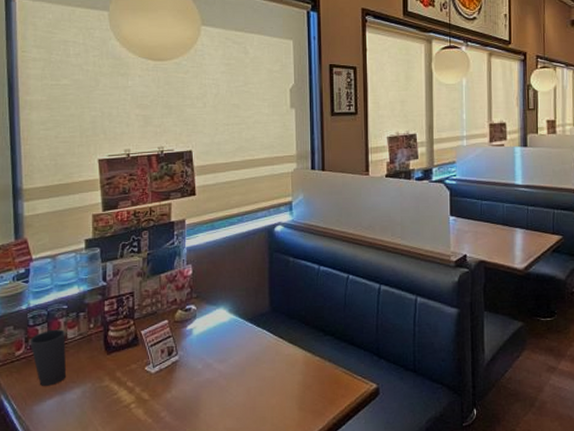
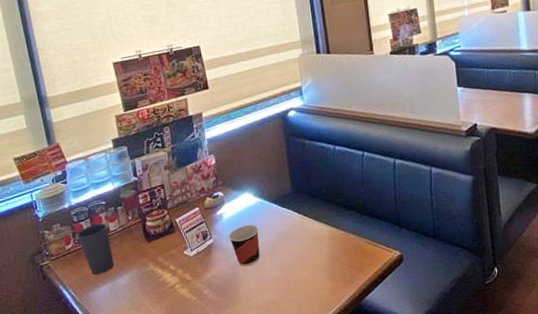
cup: none [196,343,230,389] -> present [229,224,260,267]

